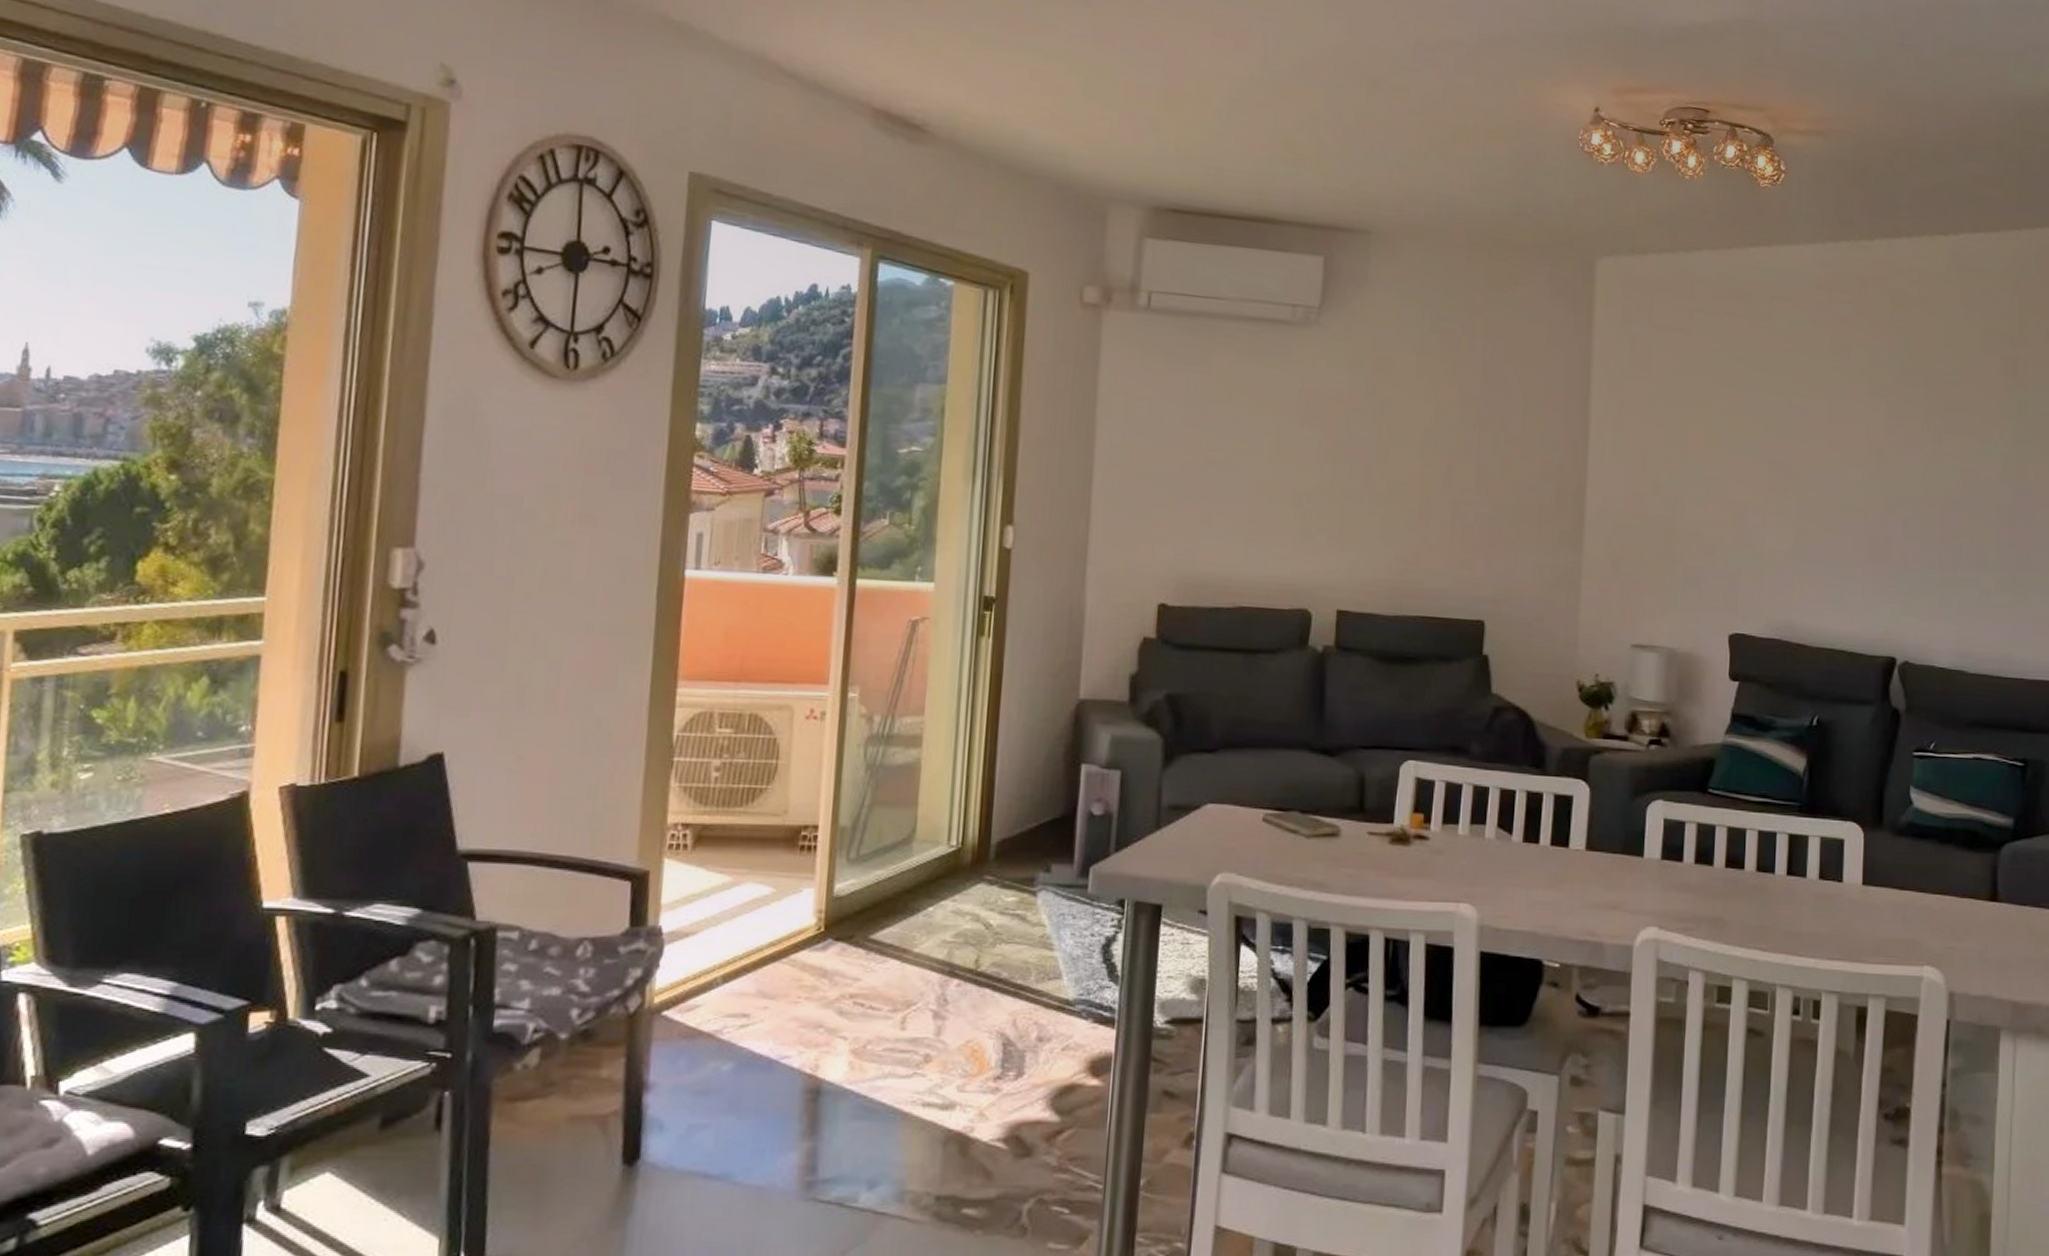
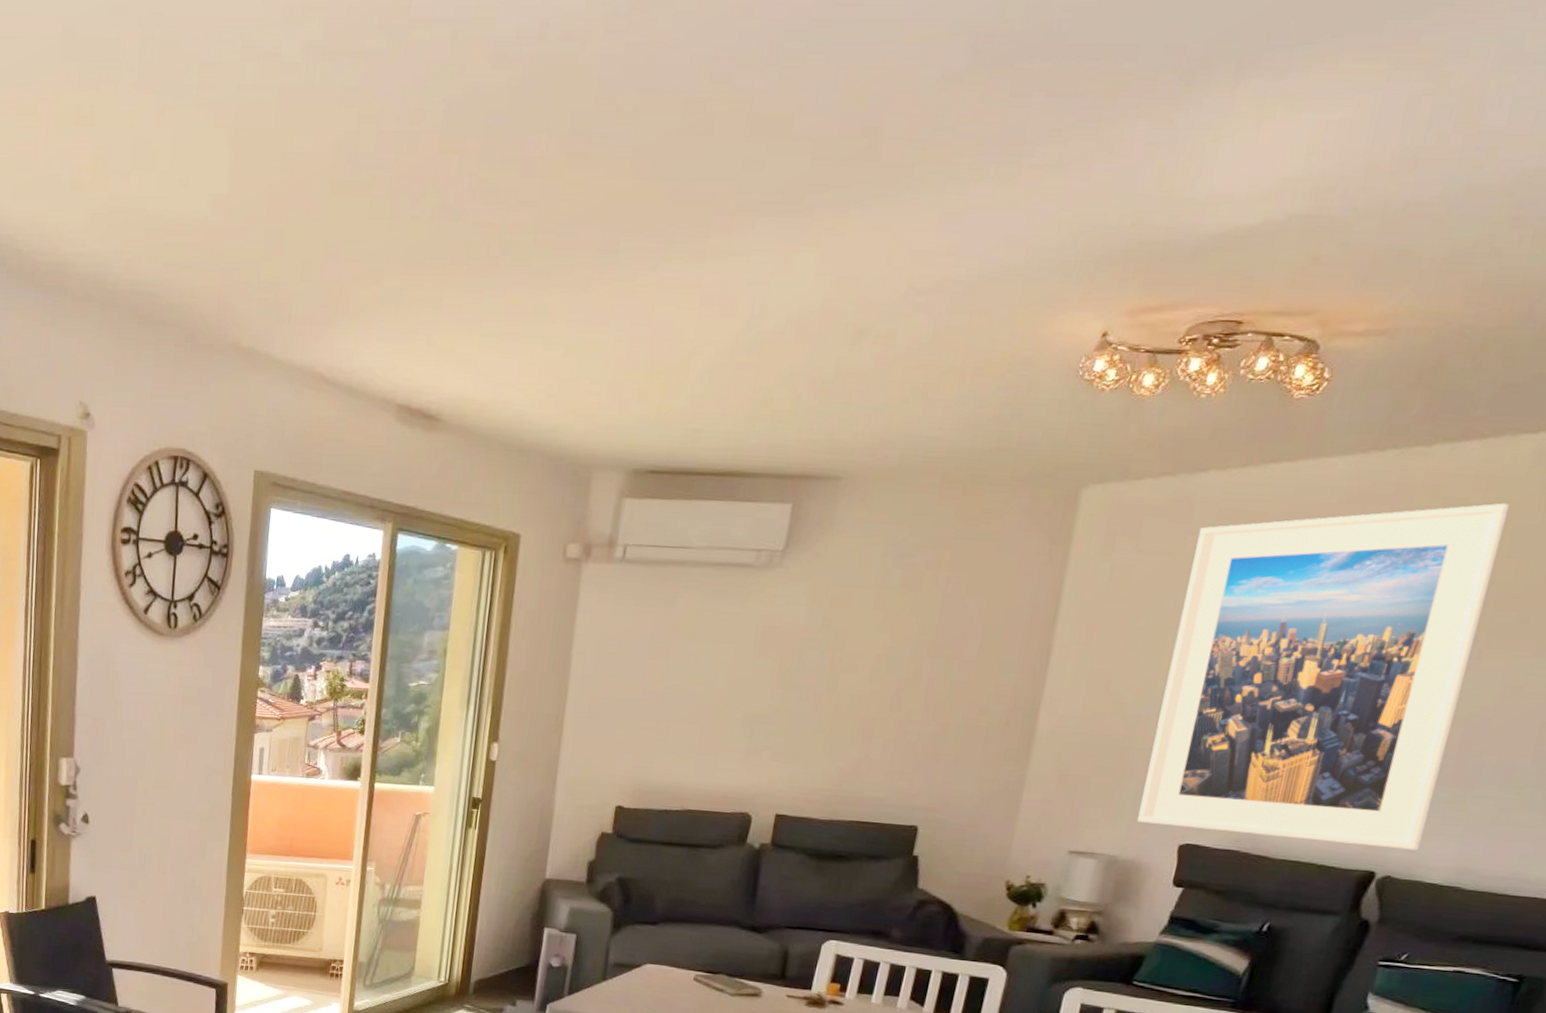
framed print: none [1689,297,1939,634] -> present [1137,503,1509,851]

